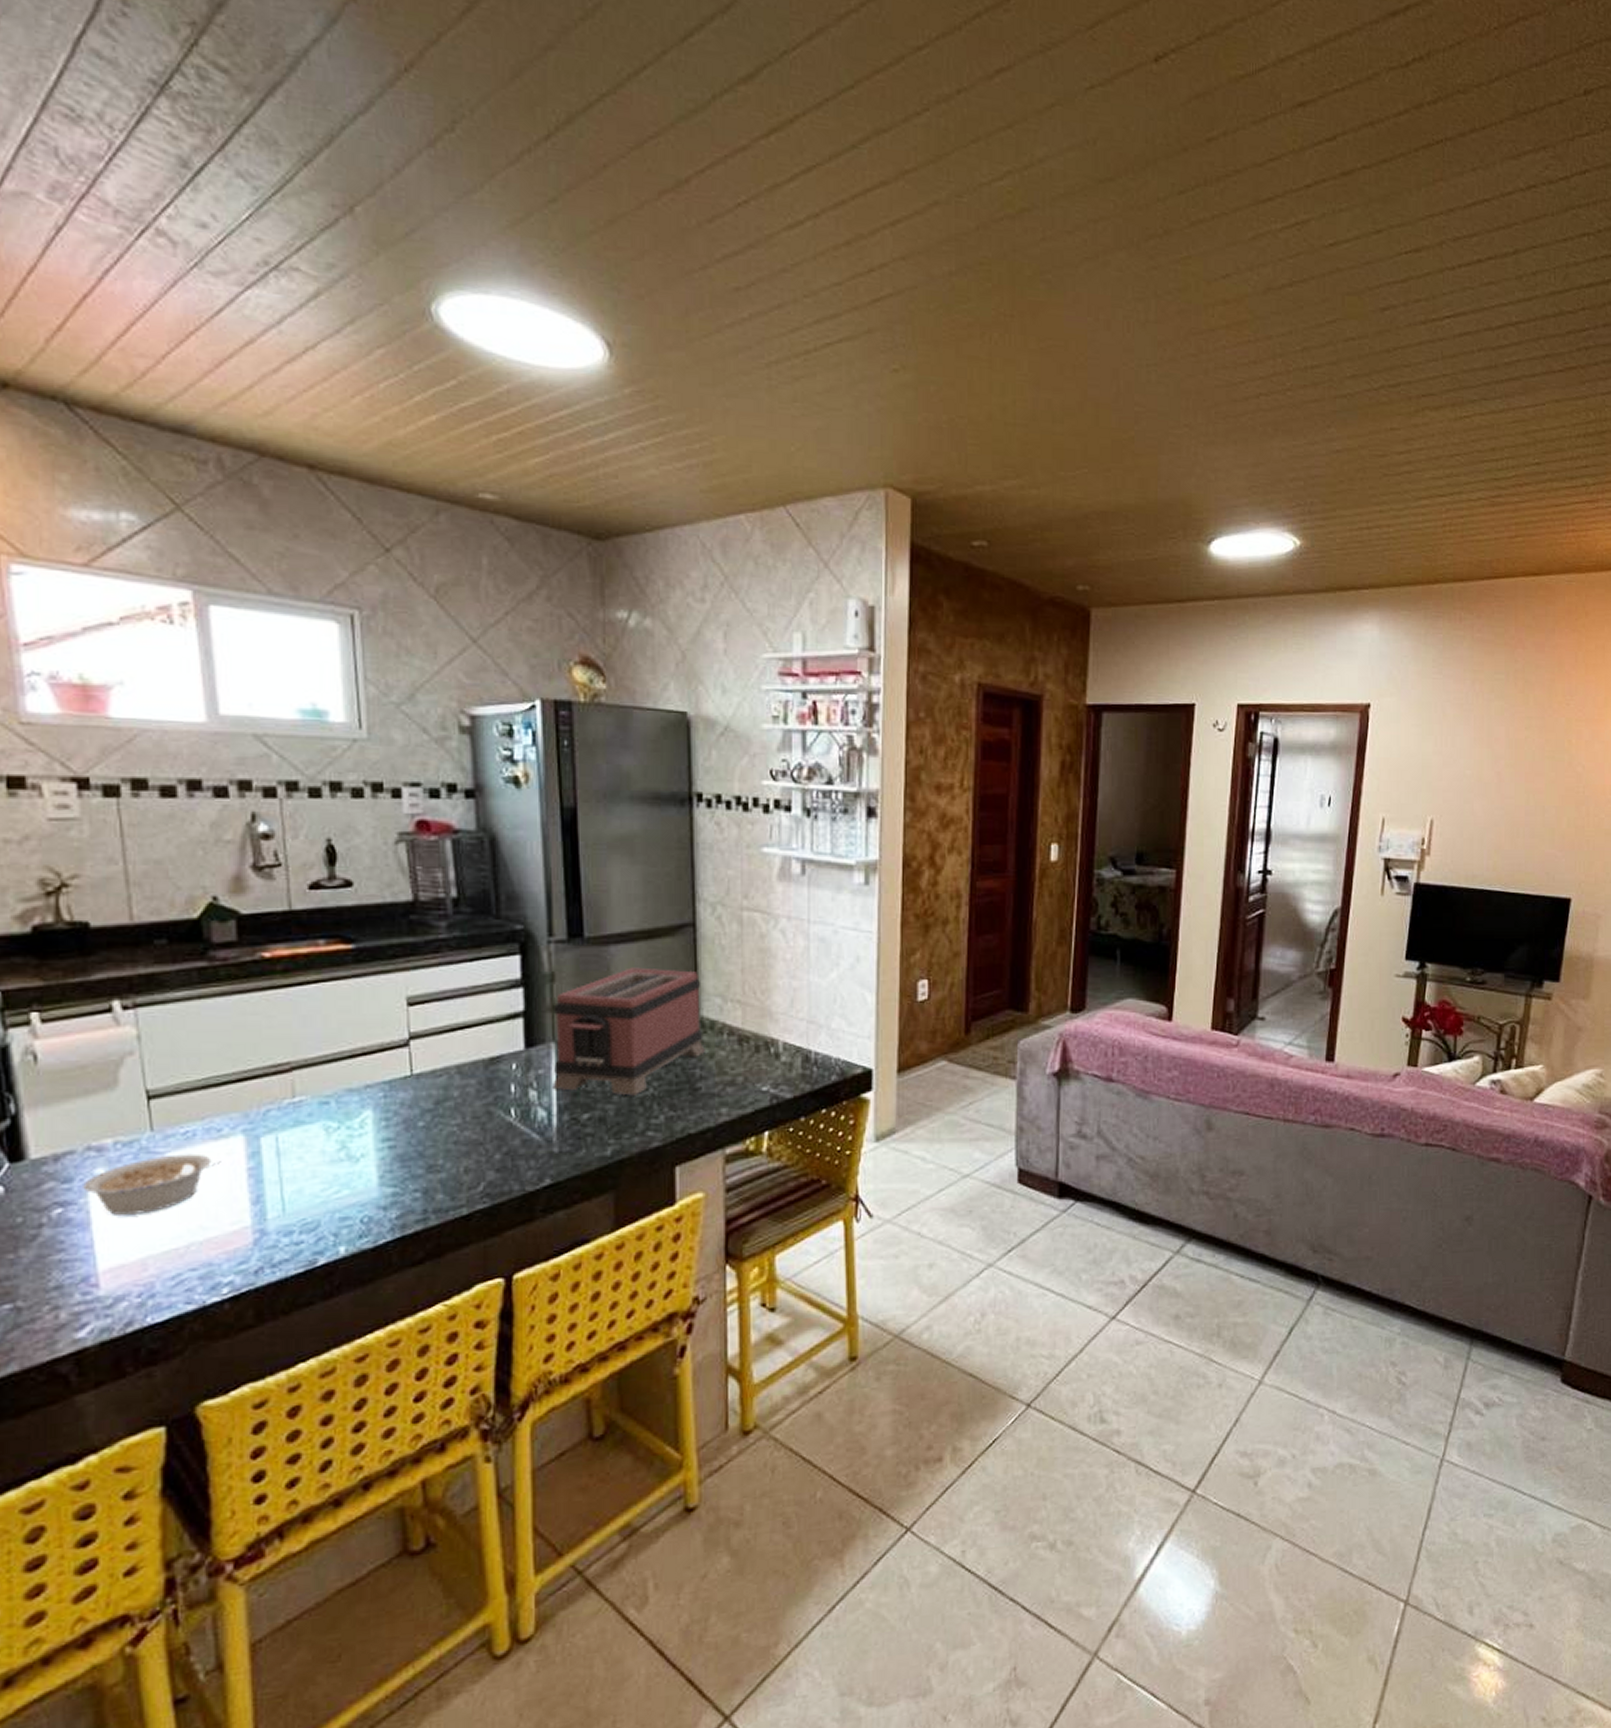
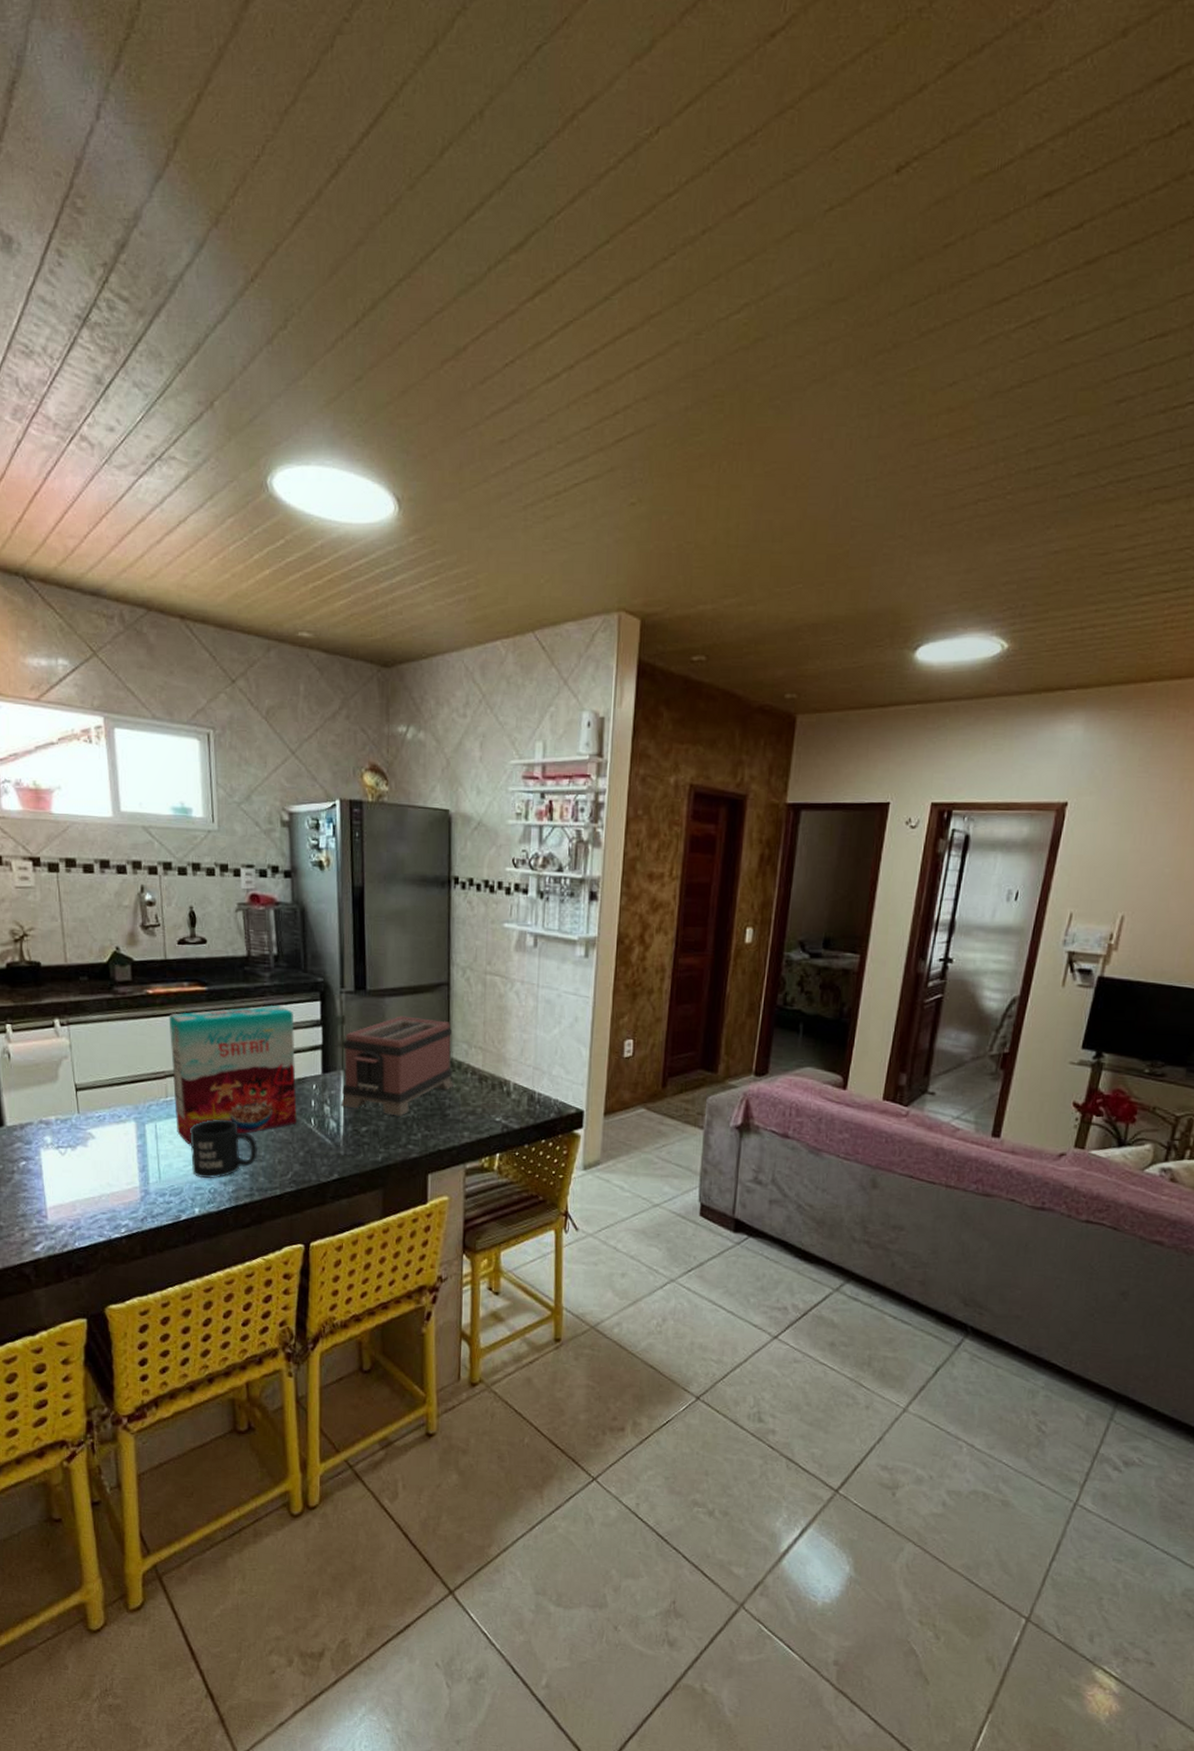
legume: present [83,1153,221,1215] -> none [37,1131,121,1171]
cereal box: none [296,963,490,1159] -> present [169,1005,297,1144]
mug: none [330,1120,435,1205] -> present [190,1119,259,1179]

